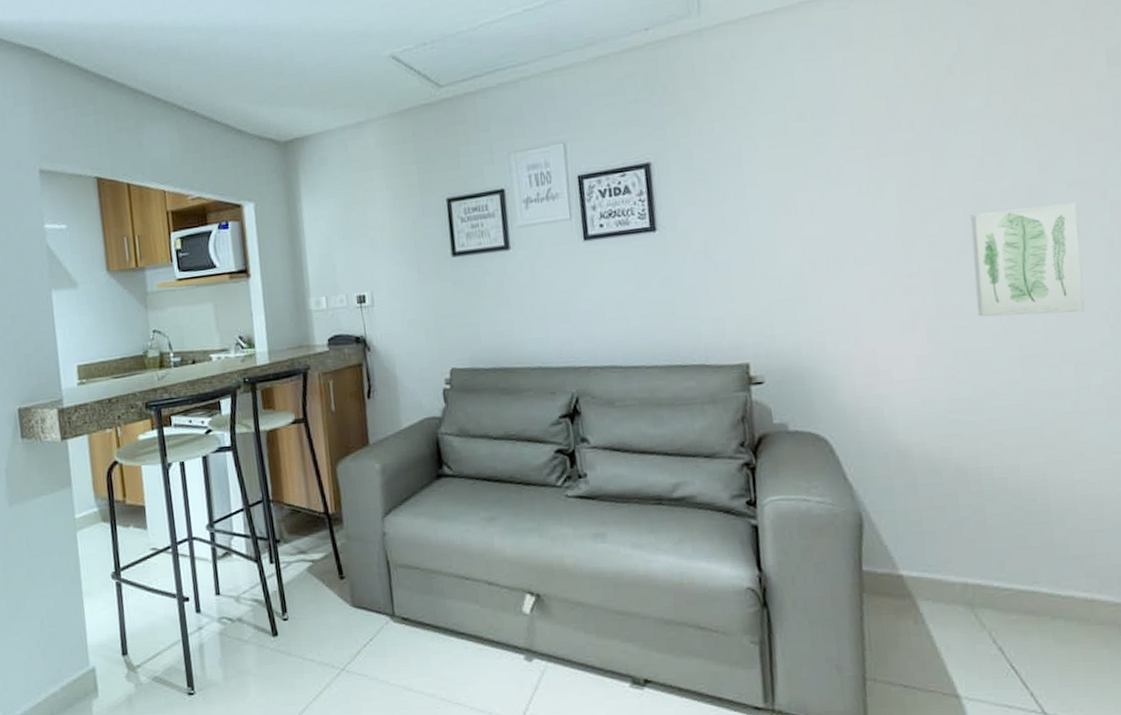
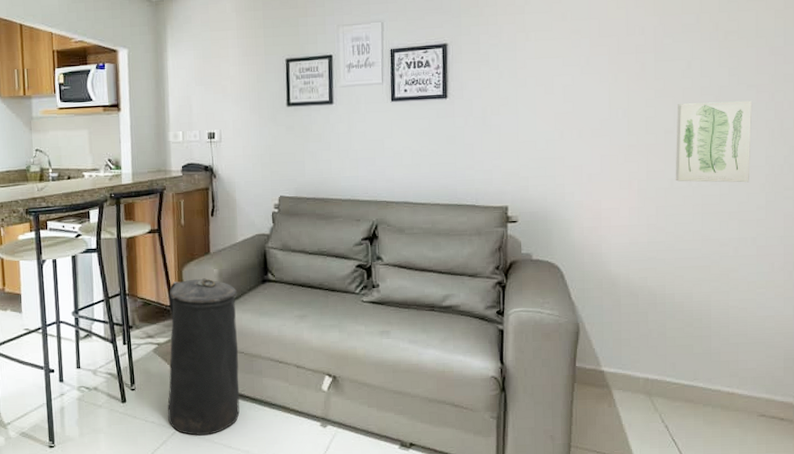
trash can: none [321,476,420,676] -> present [167,278,240,436]

